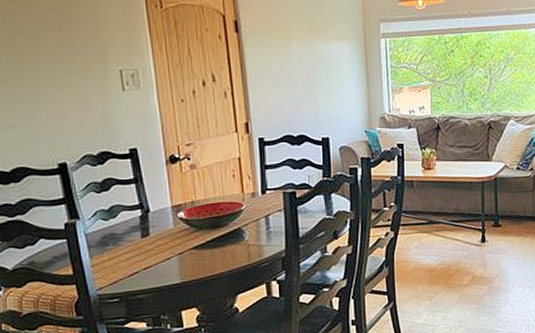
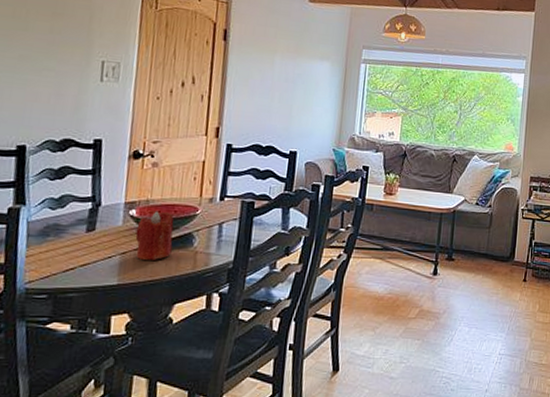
candle: none [188,210,225,258] -> present [135,211,174,260]

